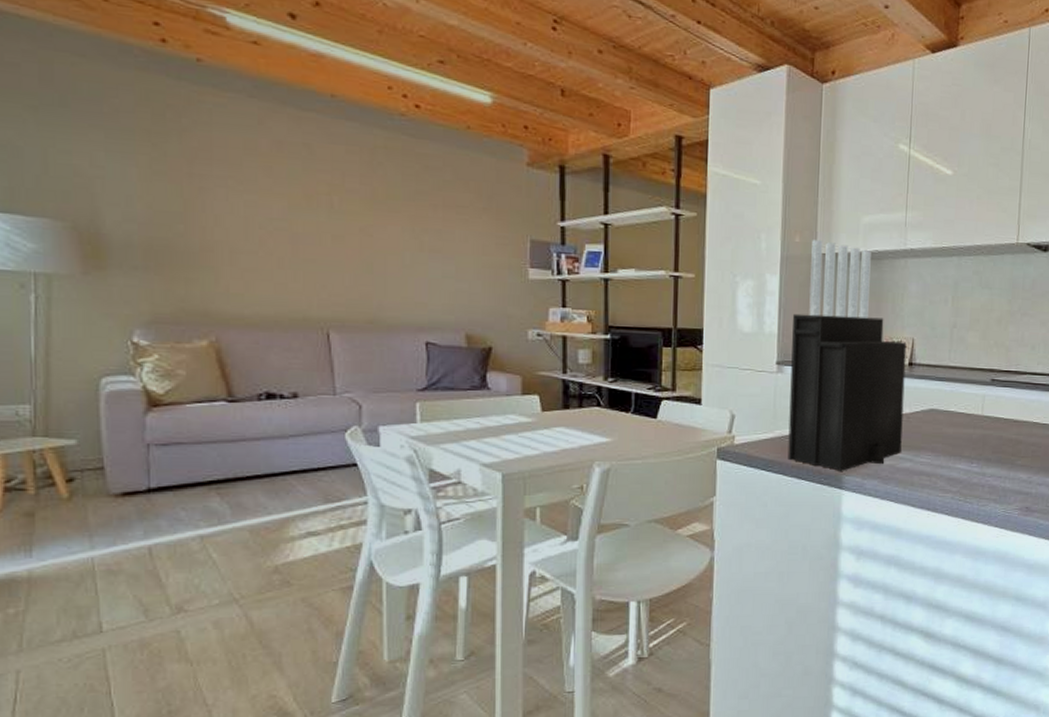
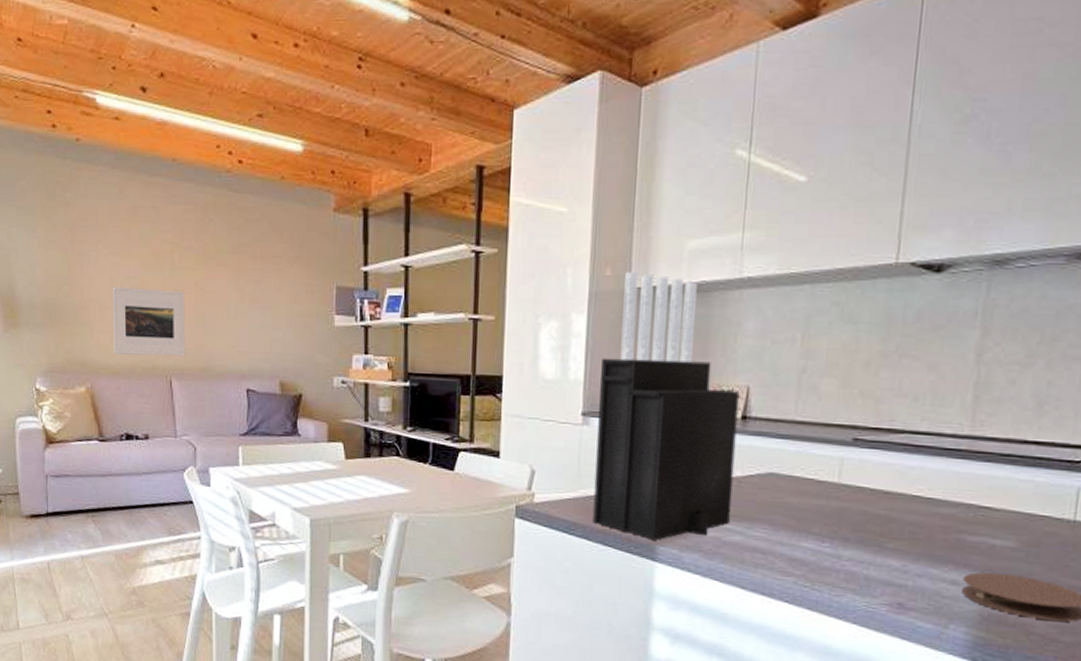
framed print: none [247,227,347,308] -> present [112,286,185,357]

